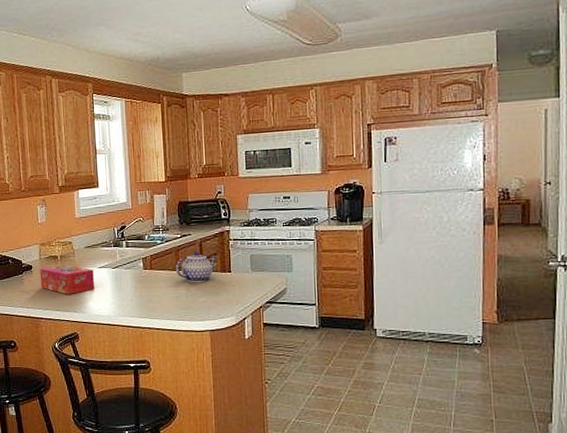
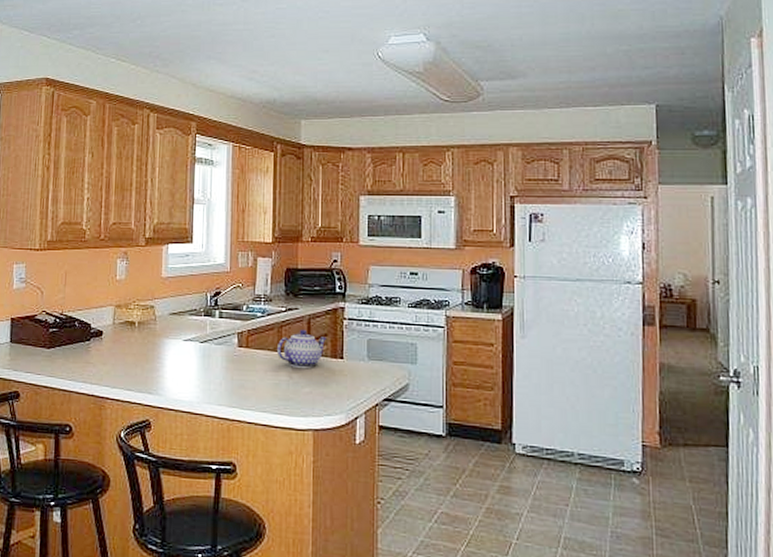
tissue box: present [40,265,95,294] -> none [110,333,178,371]

